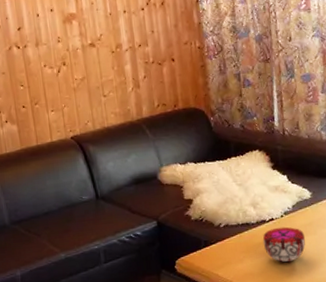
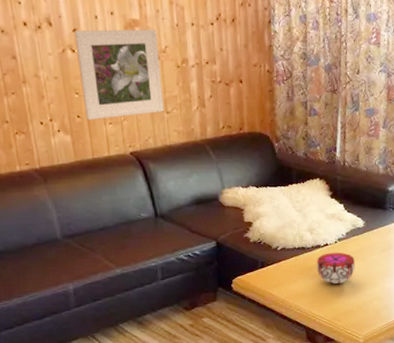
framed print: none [20,20,101,109] -> present [75,29,164,120]

